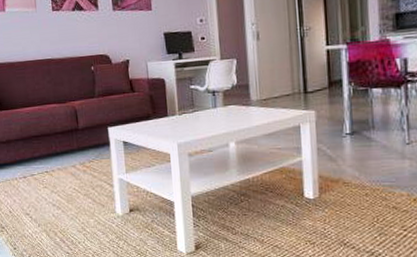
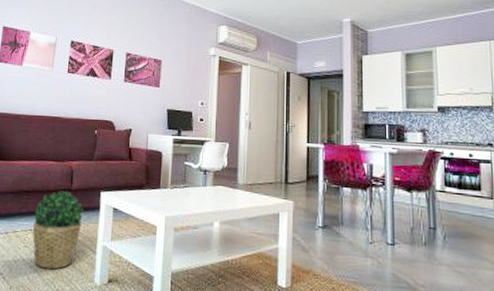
potted plant: none [47,131,95,206] -> present [32,191,83,270]

